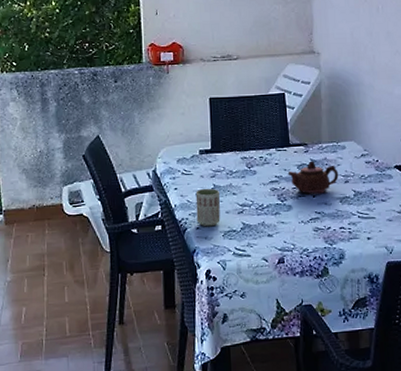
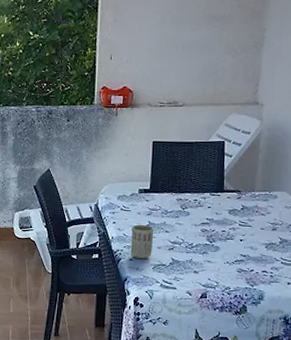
teapot: present [287,161,339,194] -> none [219,207,268,238]

